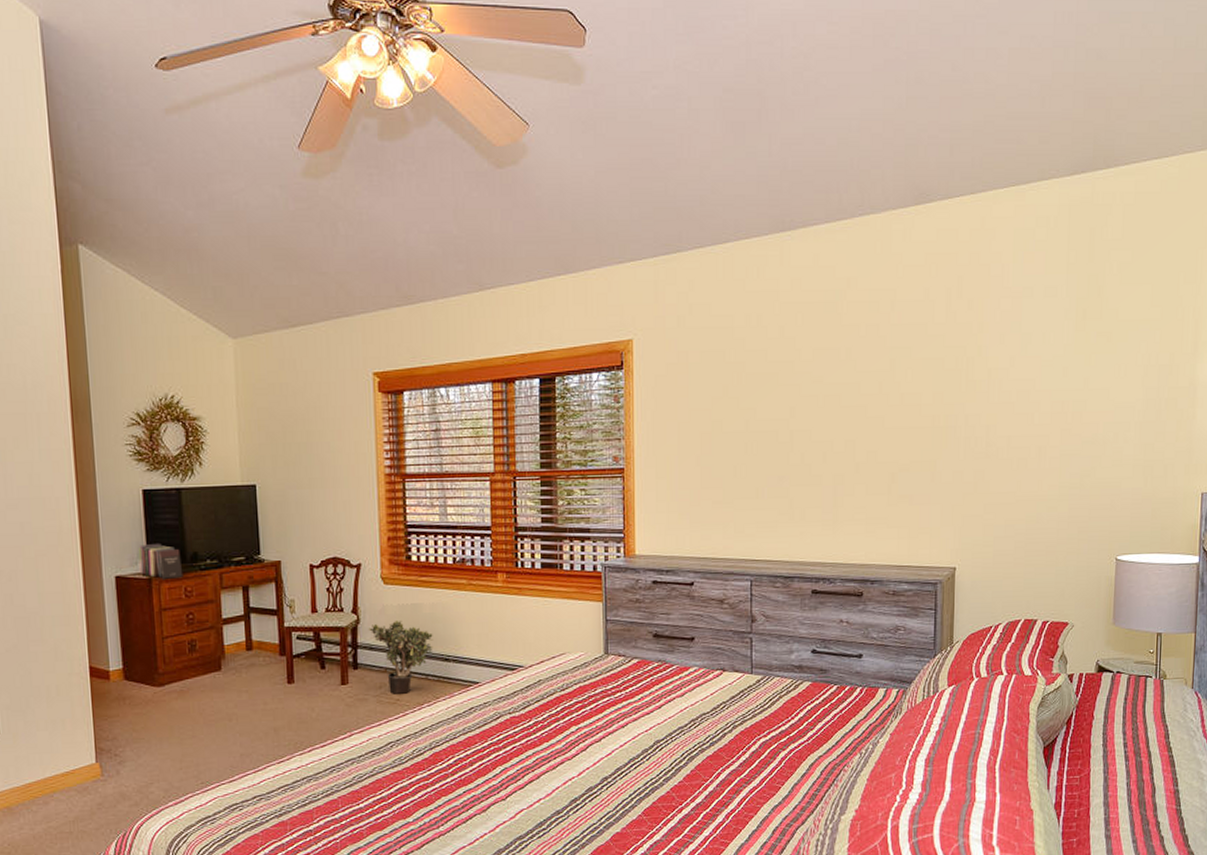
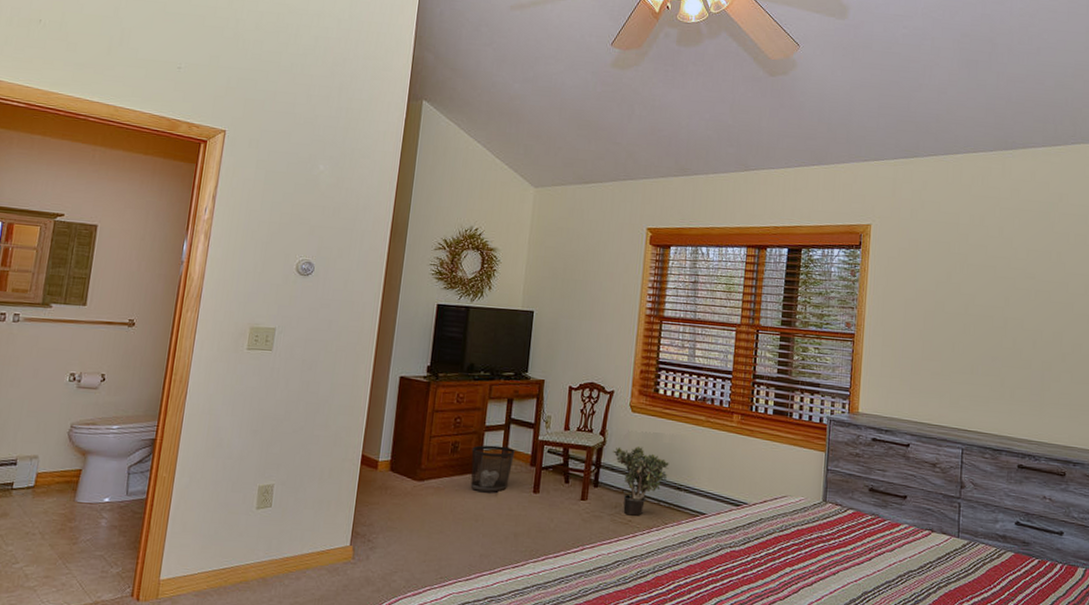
books: present [138,543,183,581] -> none [421,351,460,386]
waste bin: none [211,638,261,690] -> present [470,445,515,493]

